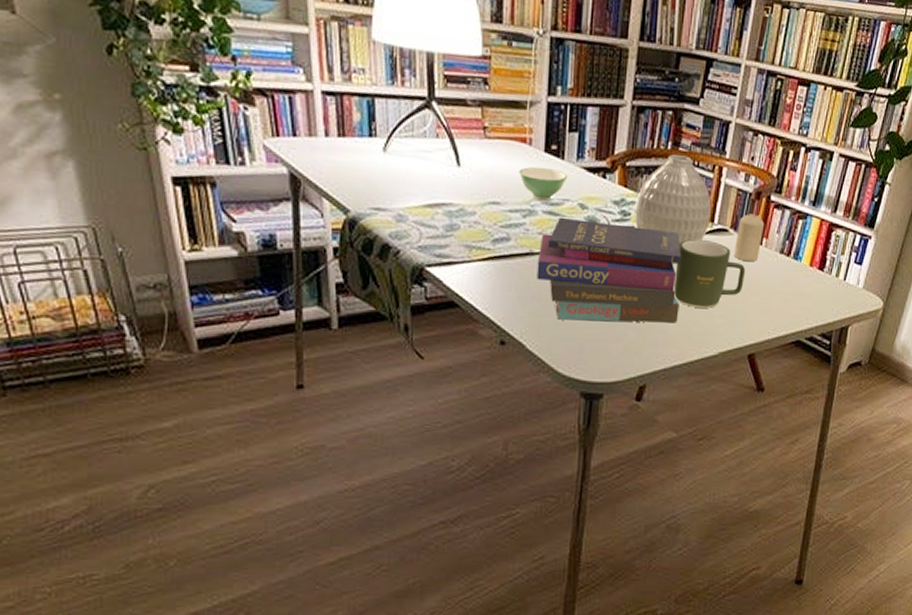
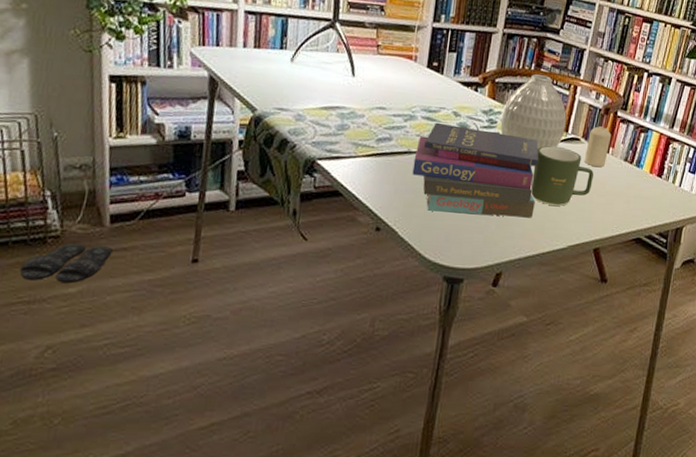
slippers: none [105,372,205,418] -> present [20,243,113,284]
bowl: present [519,167,568,202] -> none [404,79,446,109]

